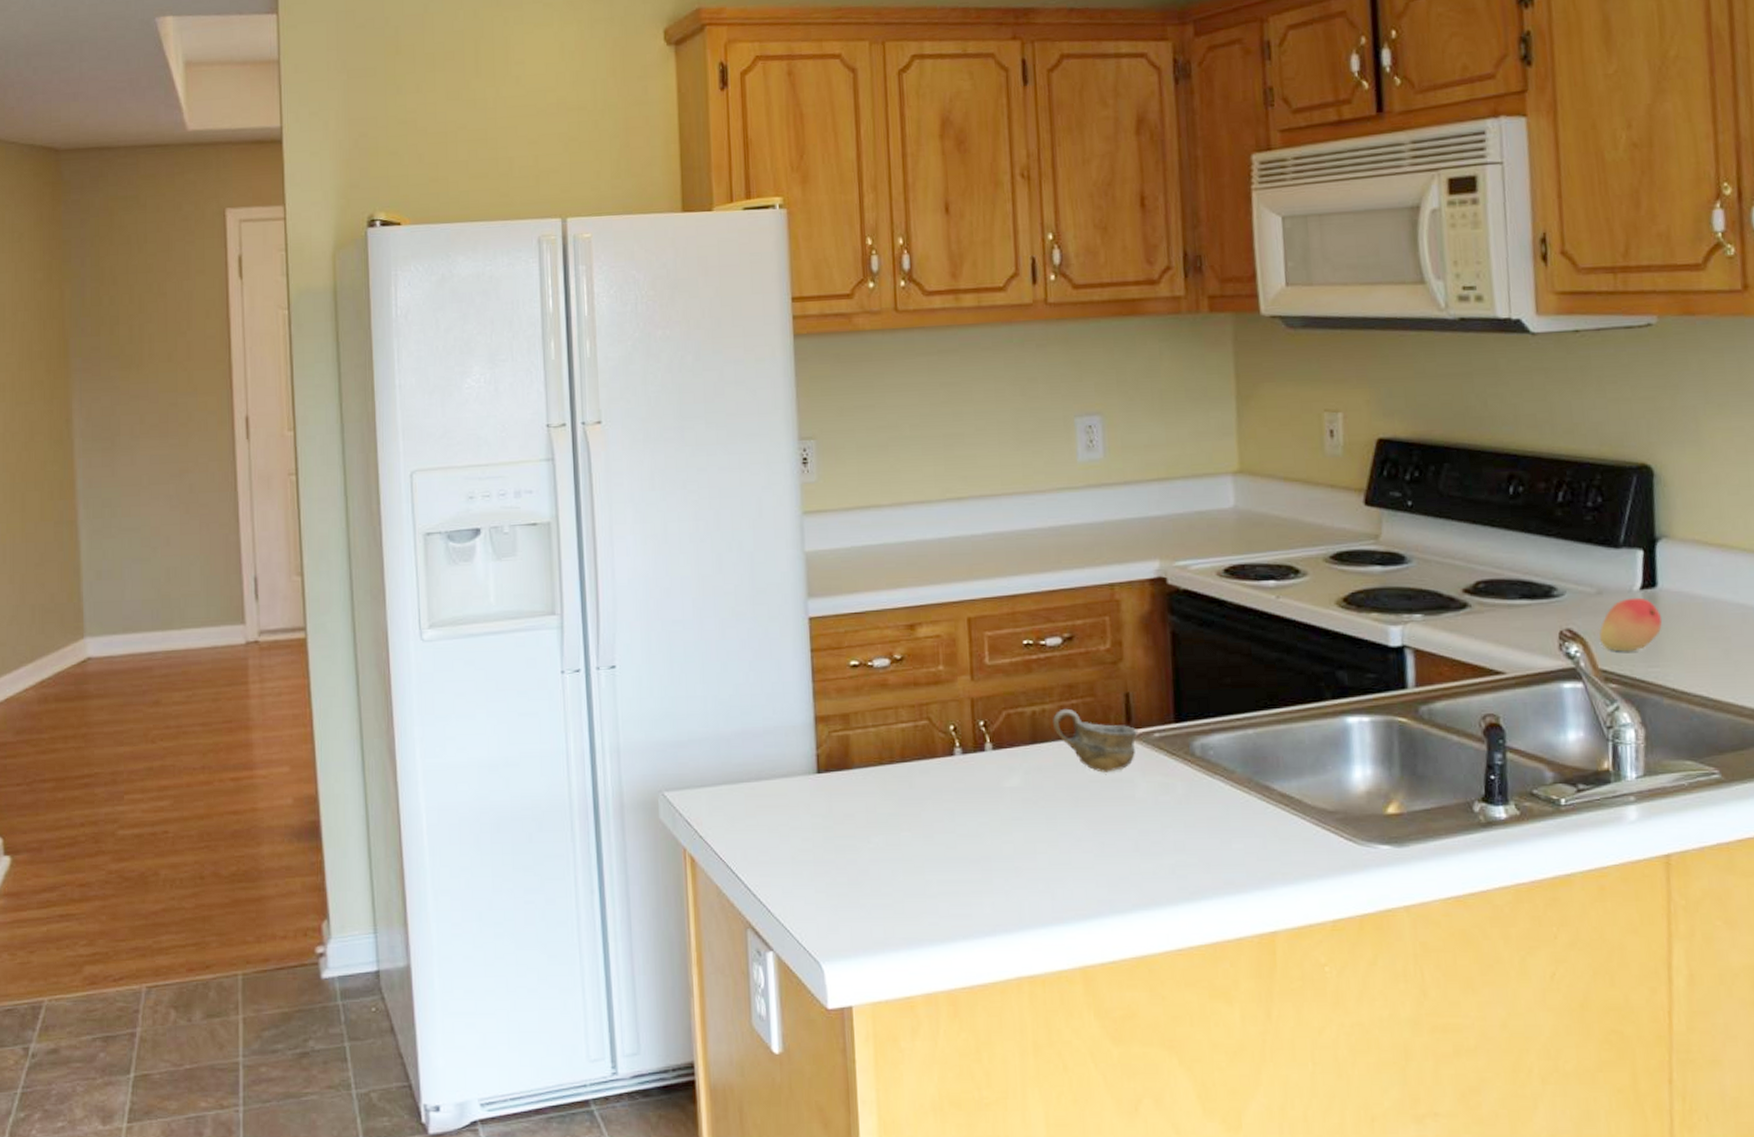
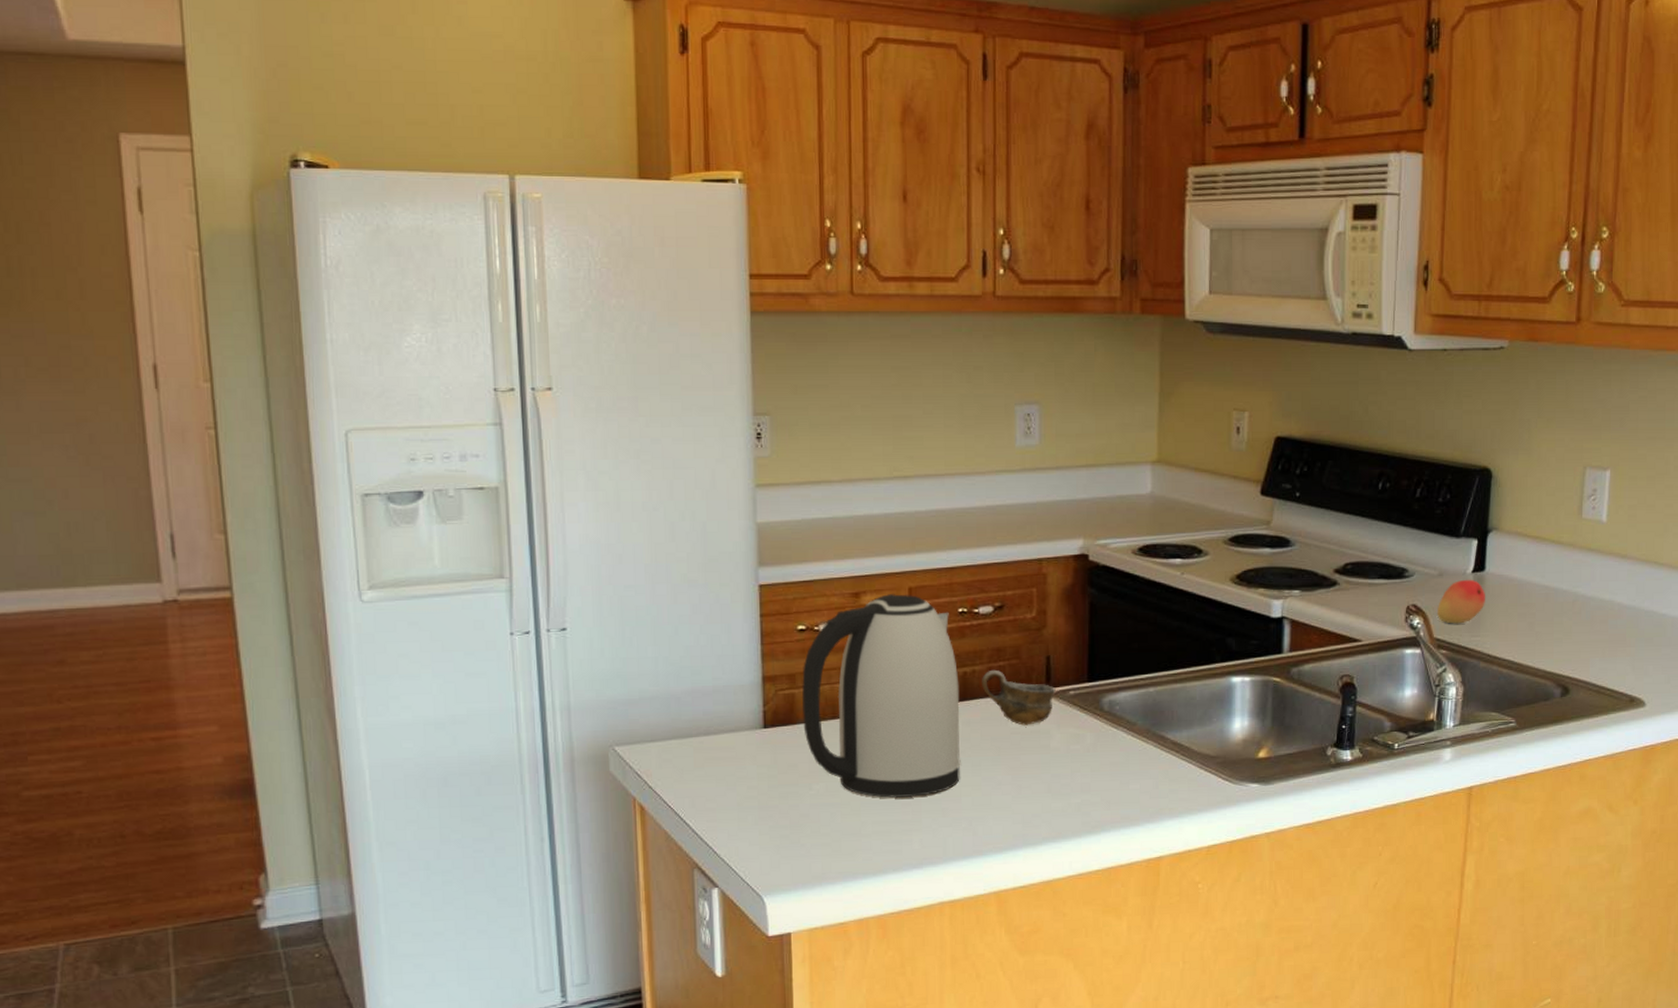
kettle: none [856,625,1034,855] -> present [801,594,961,799]

